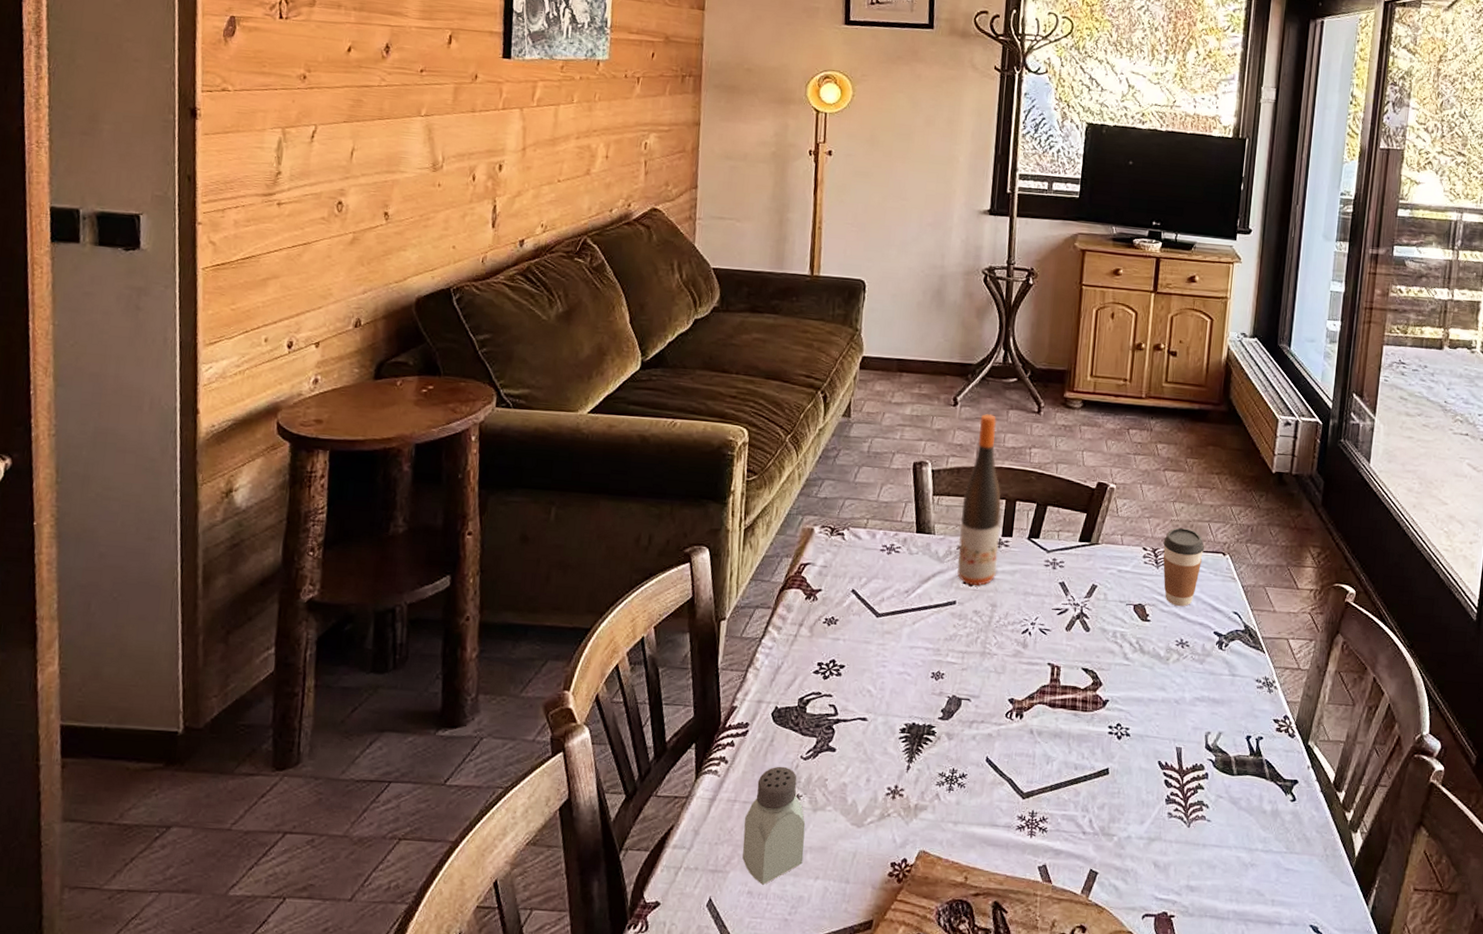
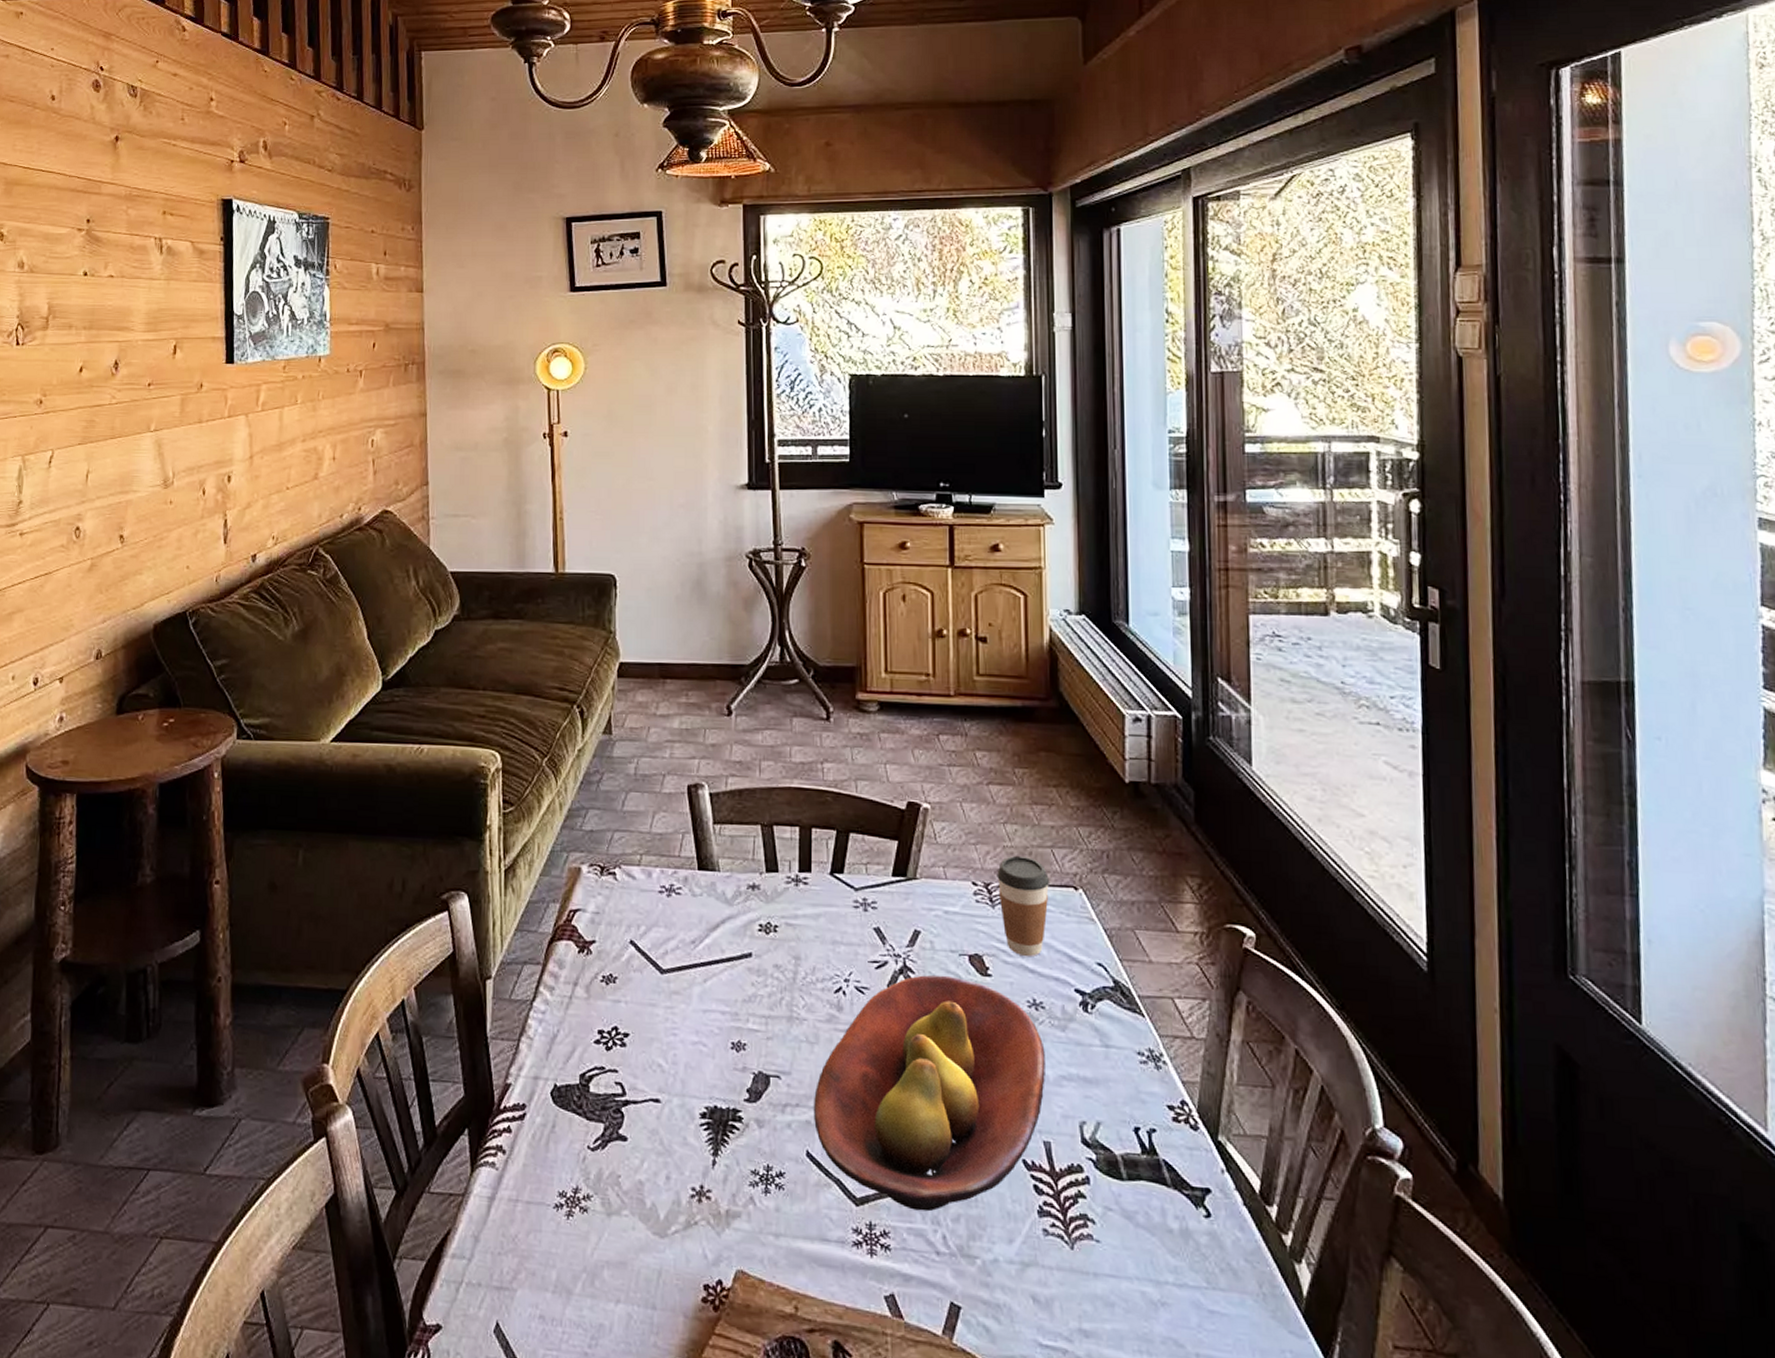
saltshaker: present [742,766,806,885] -> none [529,1158,600,1308]
wine bottle: present [957,414,1002,586] -> none [748,724,797,934]
fruit bowl: none [995,620,1186,802] -> present [814,975,1045,1212]

